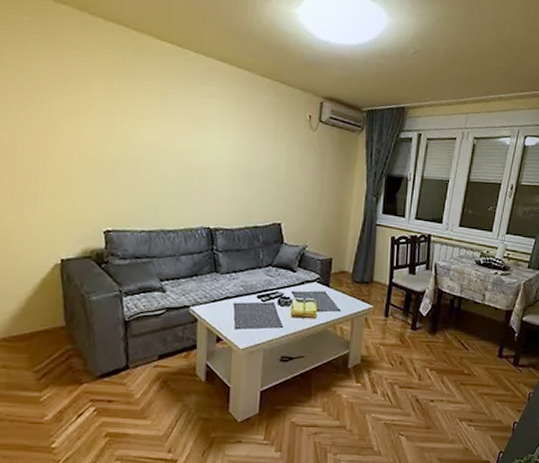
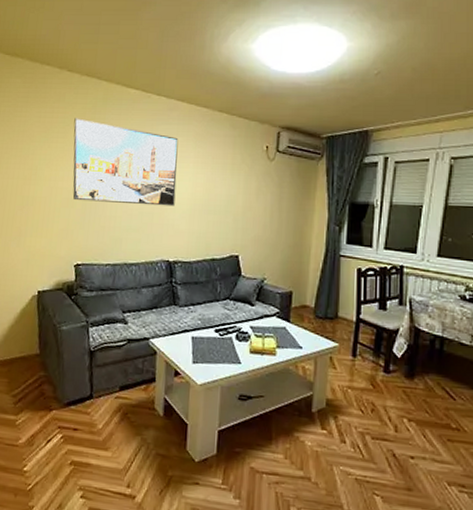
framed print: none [98,69,219,172] -> present [73,118,179,207]

